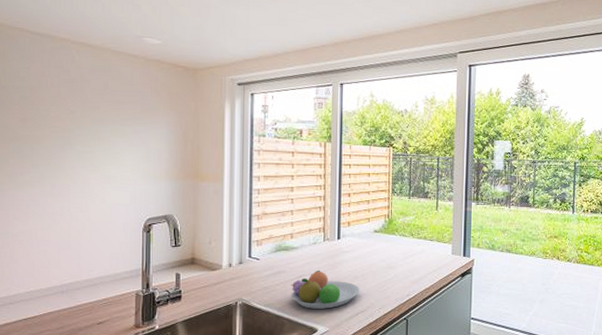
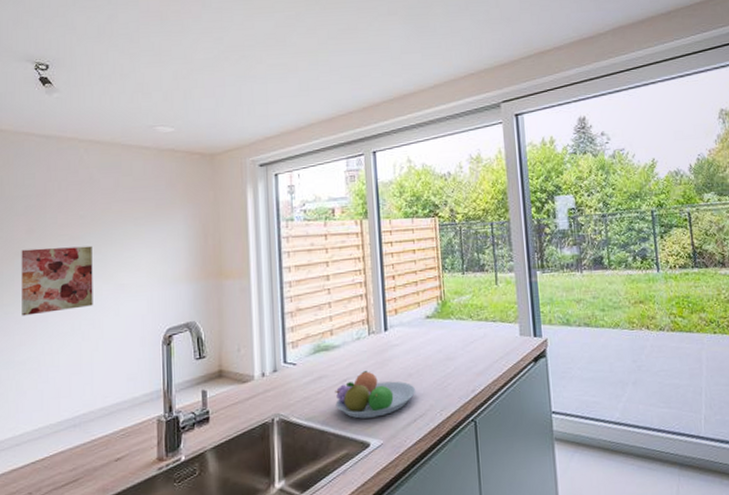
wall art: none [16,135,82,195] -> present [21,245,93,316]

